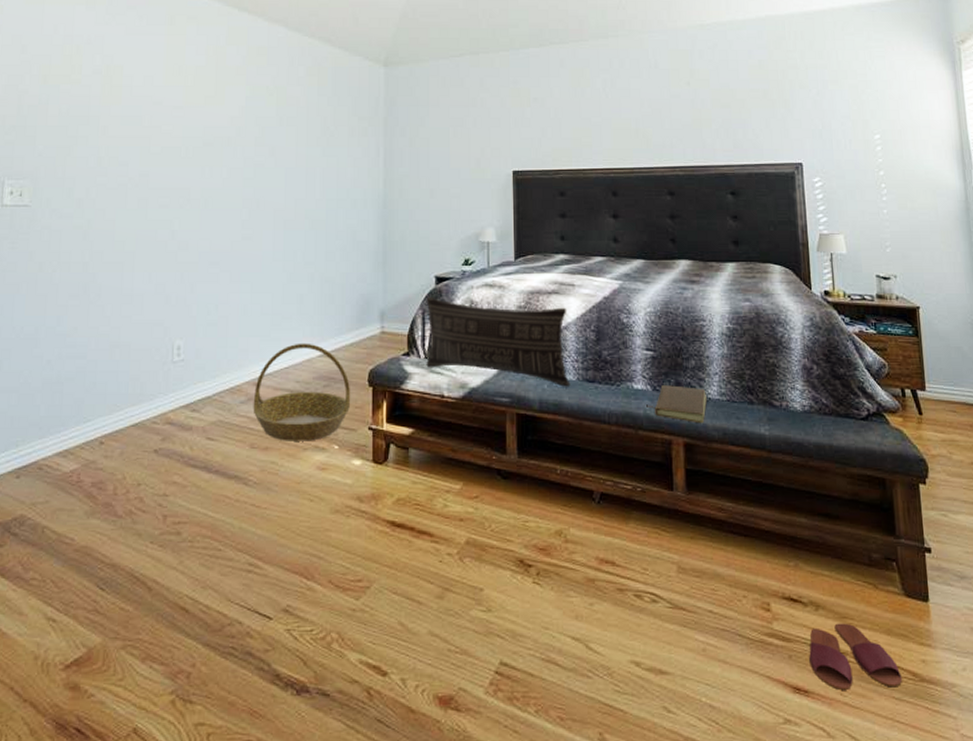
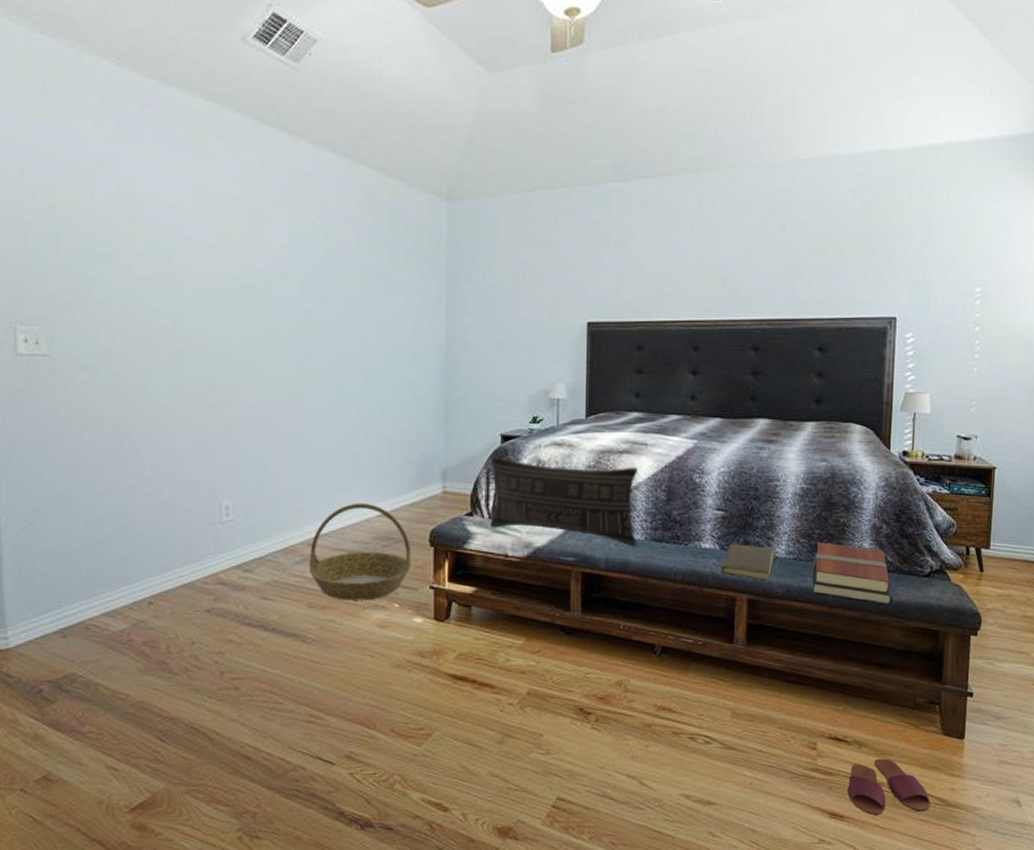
books: none [746,384,833,449] -> present [812,542,893,605]

